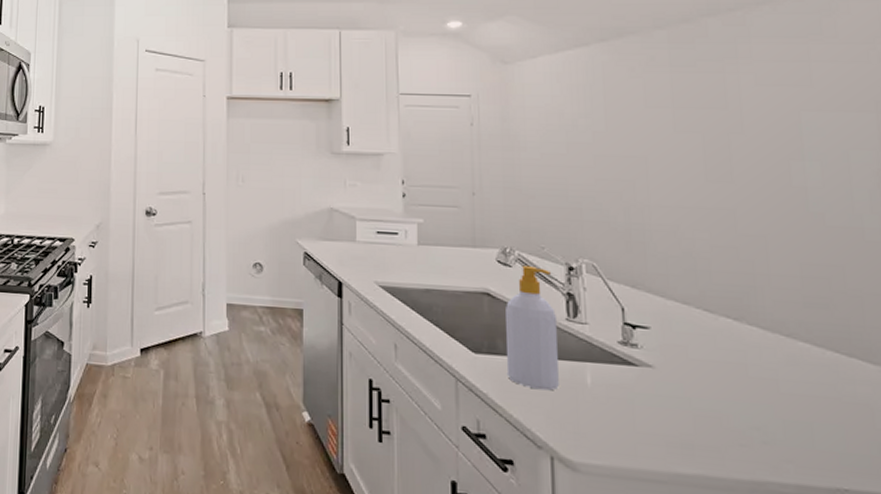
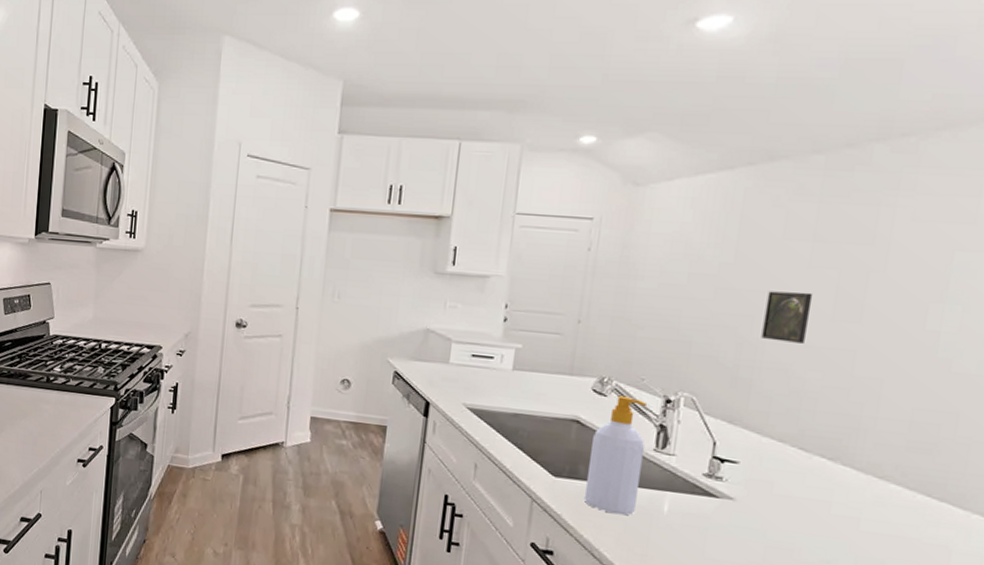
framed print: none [642,155,686,205] -> present [761,291,814,343]

